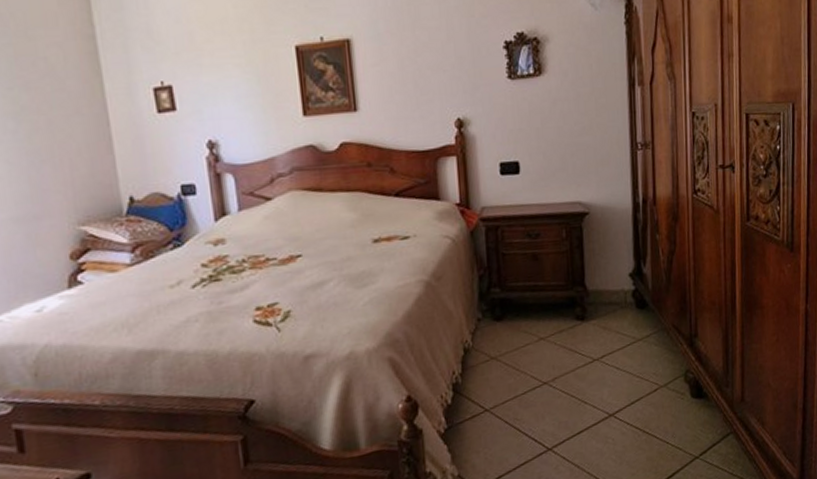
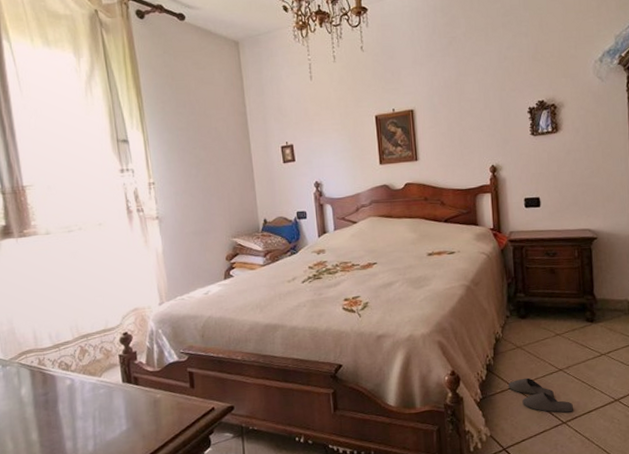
slippers: none [481,396,560,438] -> present [508,377,573,413]

